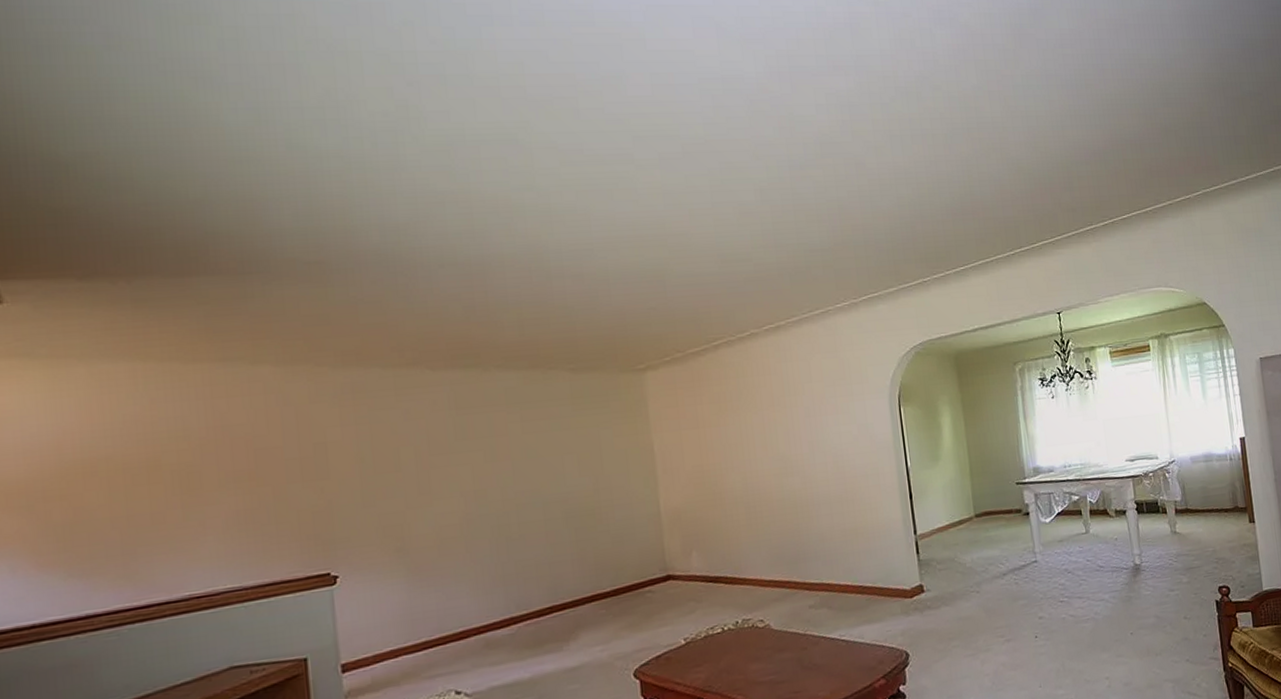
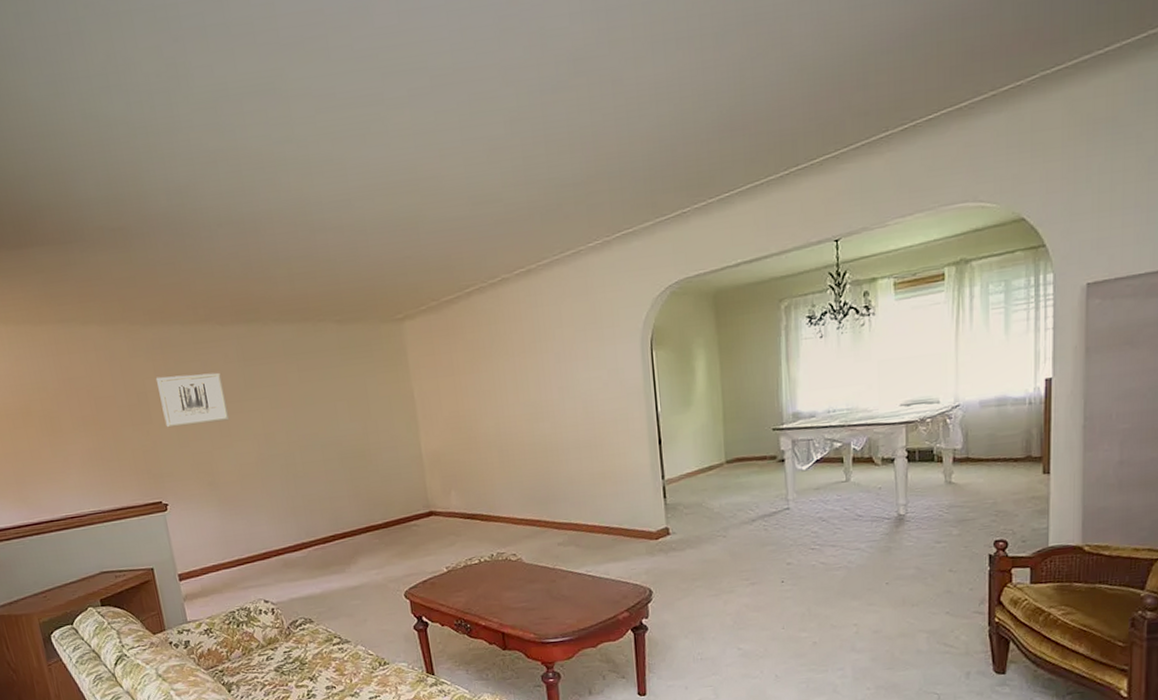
wall art: none [340,421,432,484] -> present [155,372,230,428]

